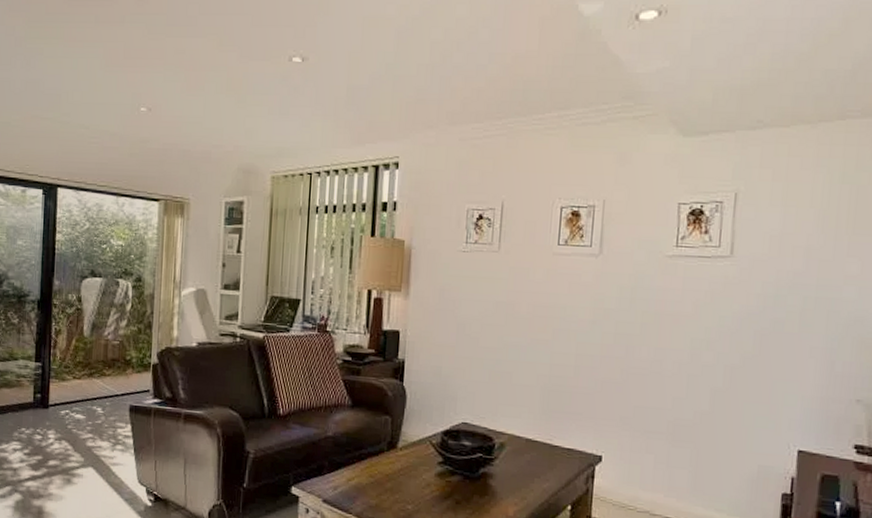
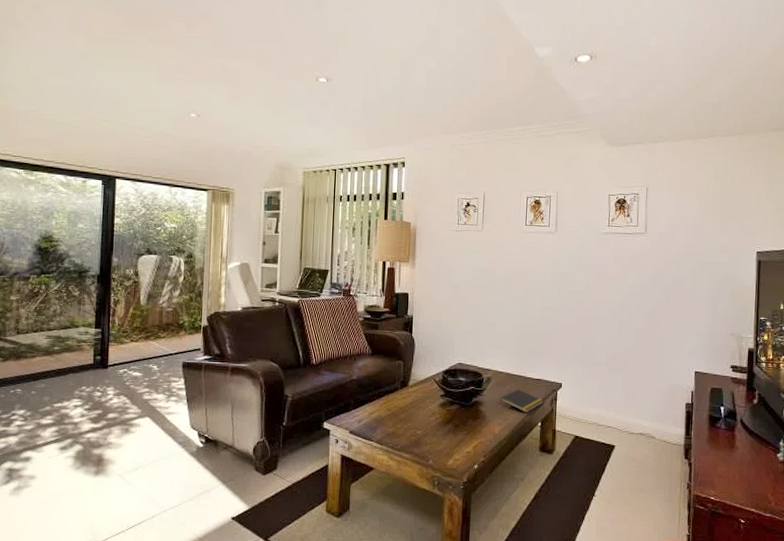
notepad: none [515,460,576,492] -> present [499,389,544,413]

